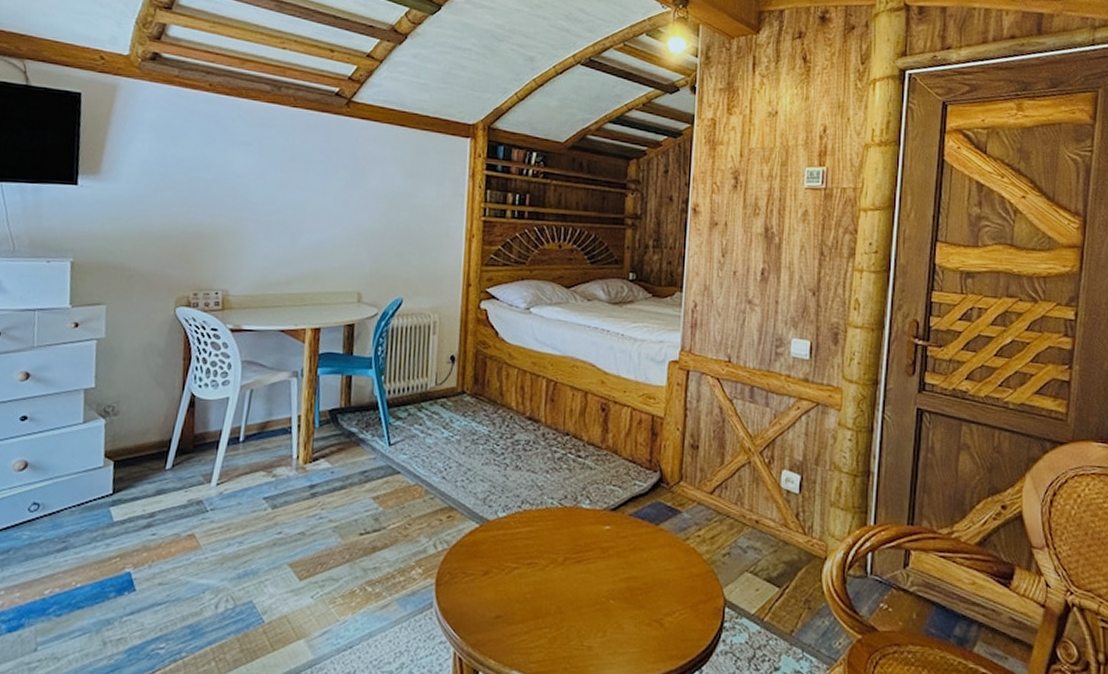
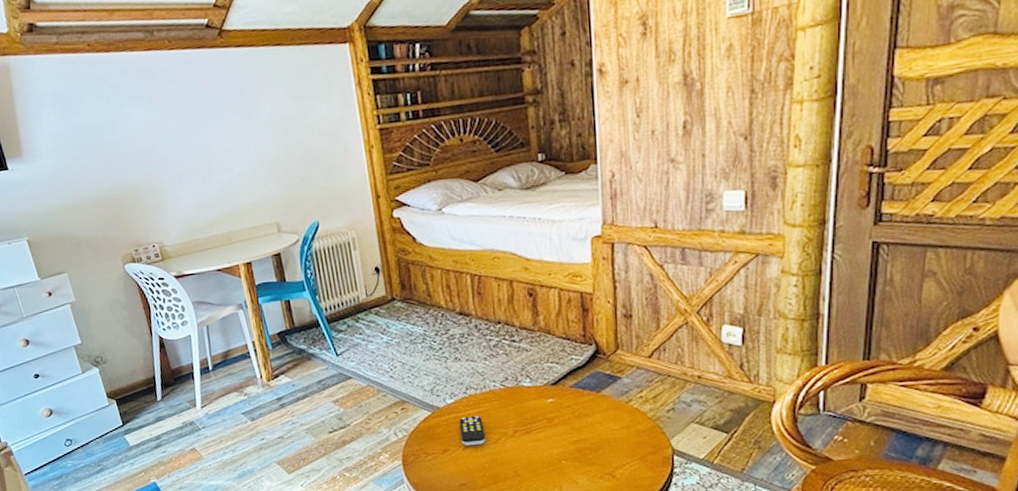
remote control: none [506,534,534,571] -> present [458,415,486,446]

